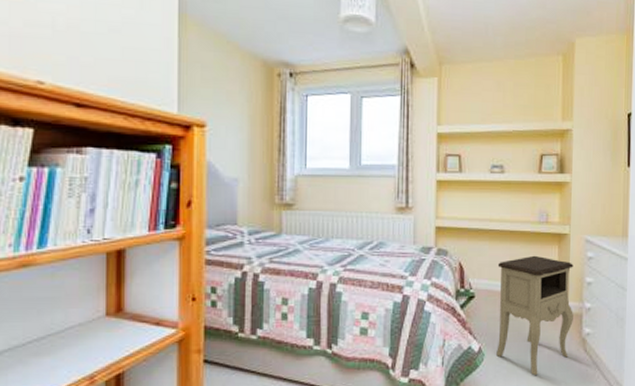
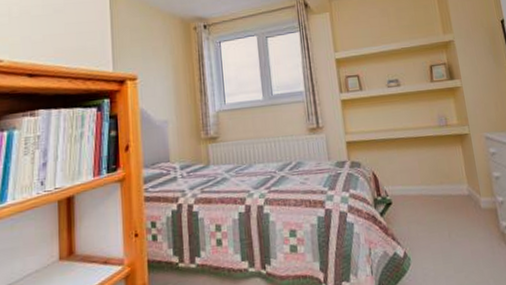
nightstand: present [496,255,573,376] -> none [408,157,492,276]

